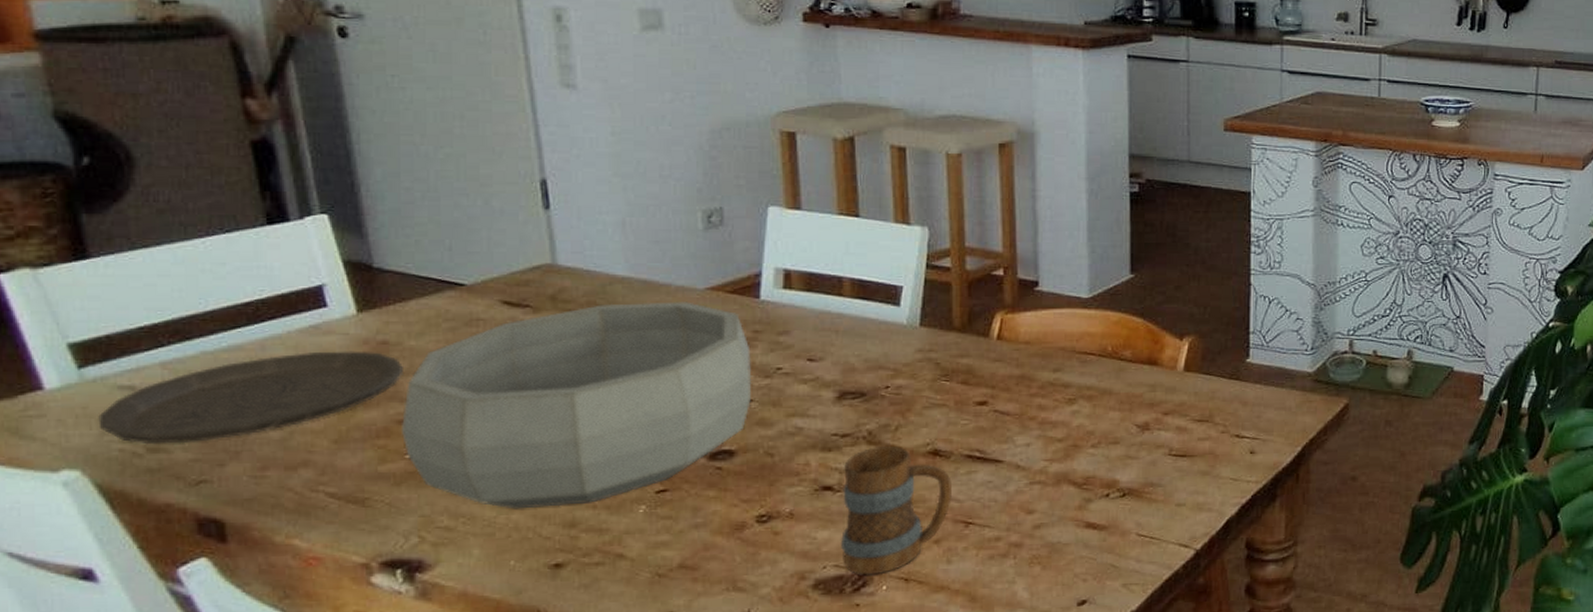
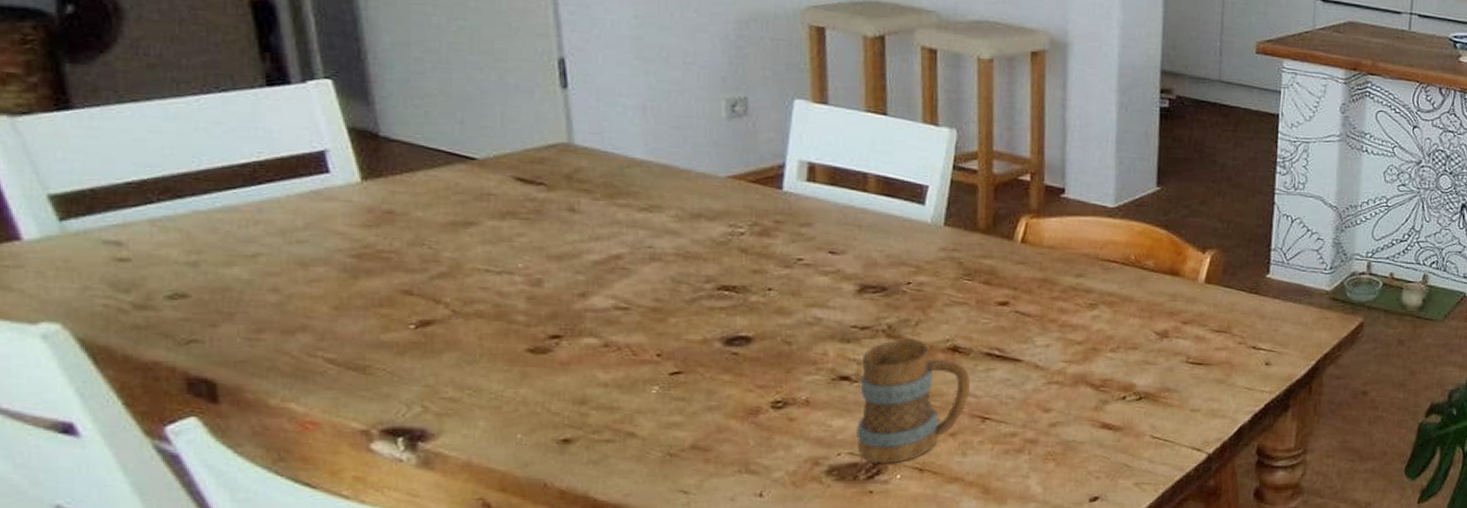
plate: present [98,351,403,445] -> none [81,217,409,302]
decorative bowl: present [402,301,752,509] -> none [406,186,772,384]

